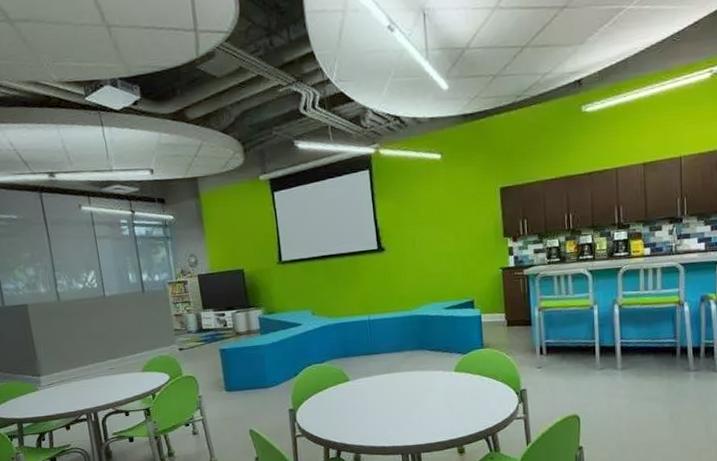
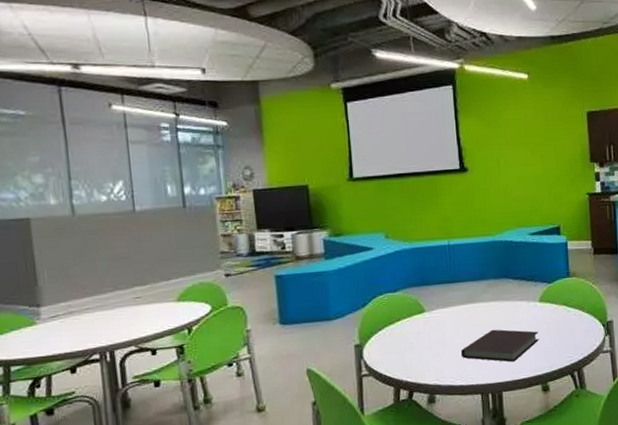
notebook: none [383,396,455,427] -> present [461,329,539,362]

